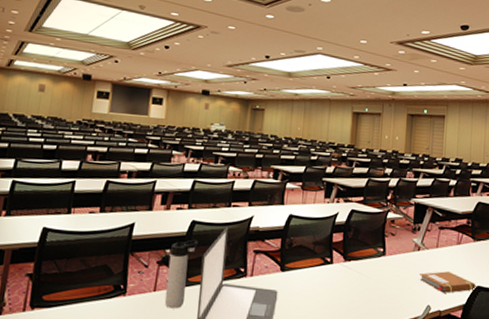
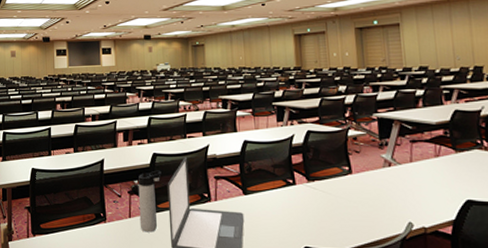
notebook: present [419,271,476,293] -> none [394,186,466,209]

